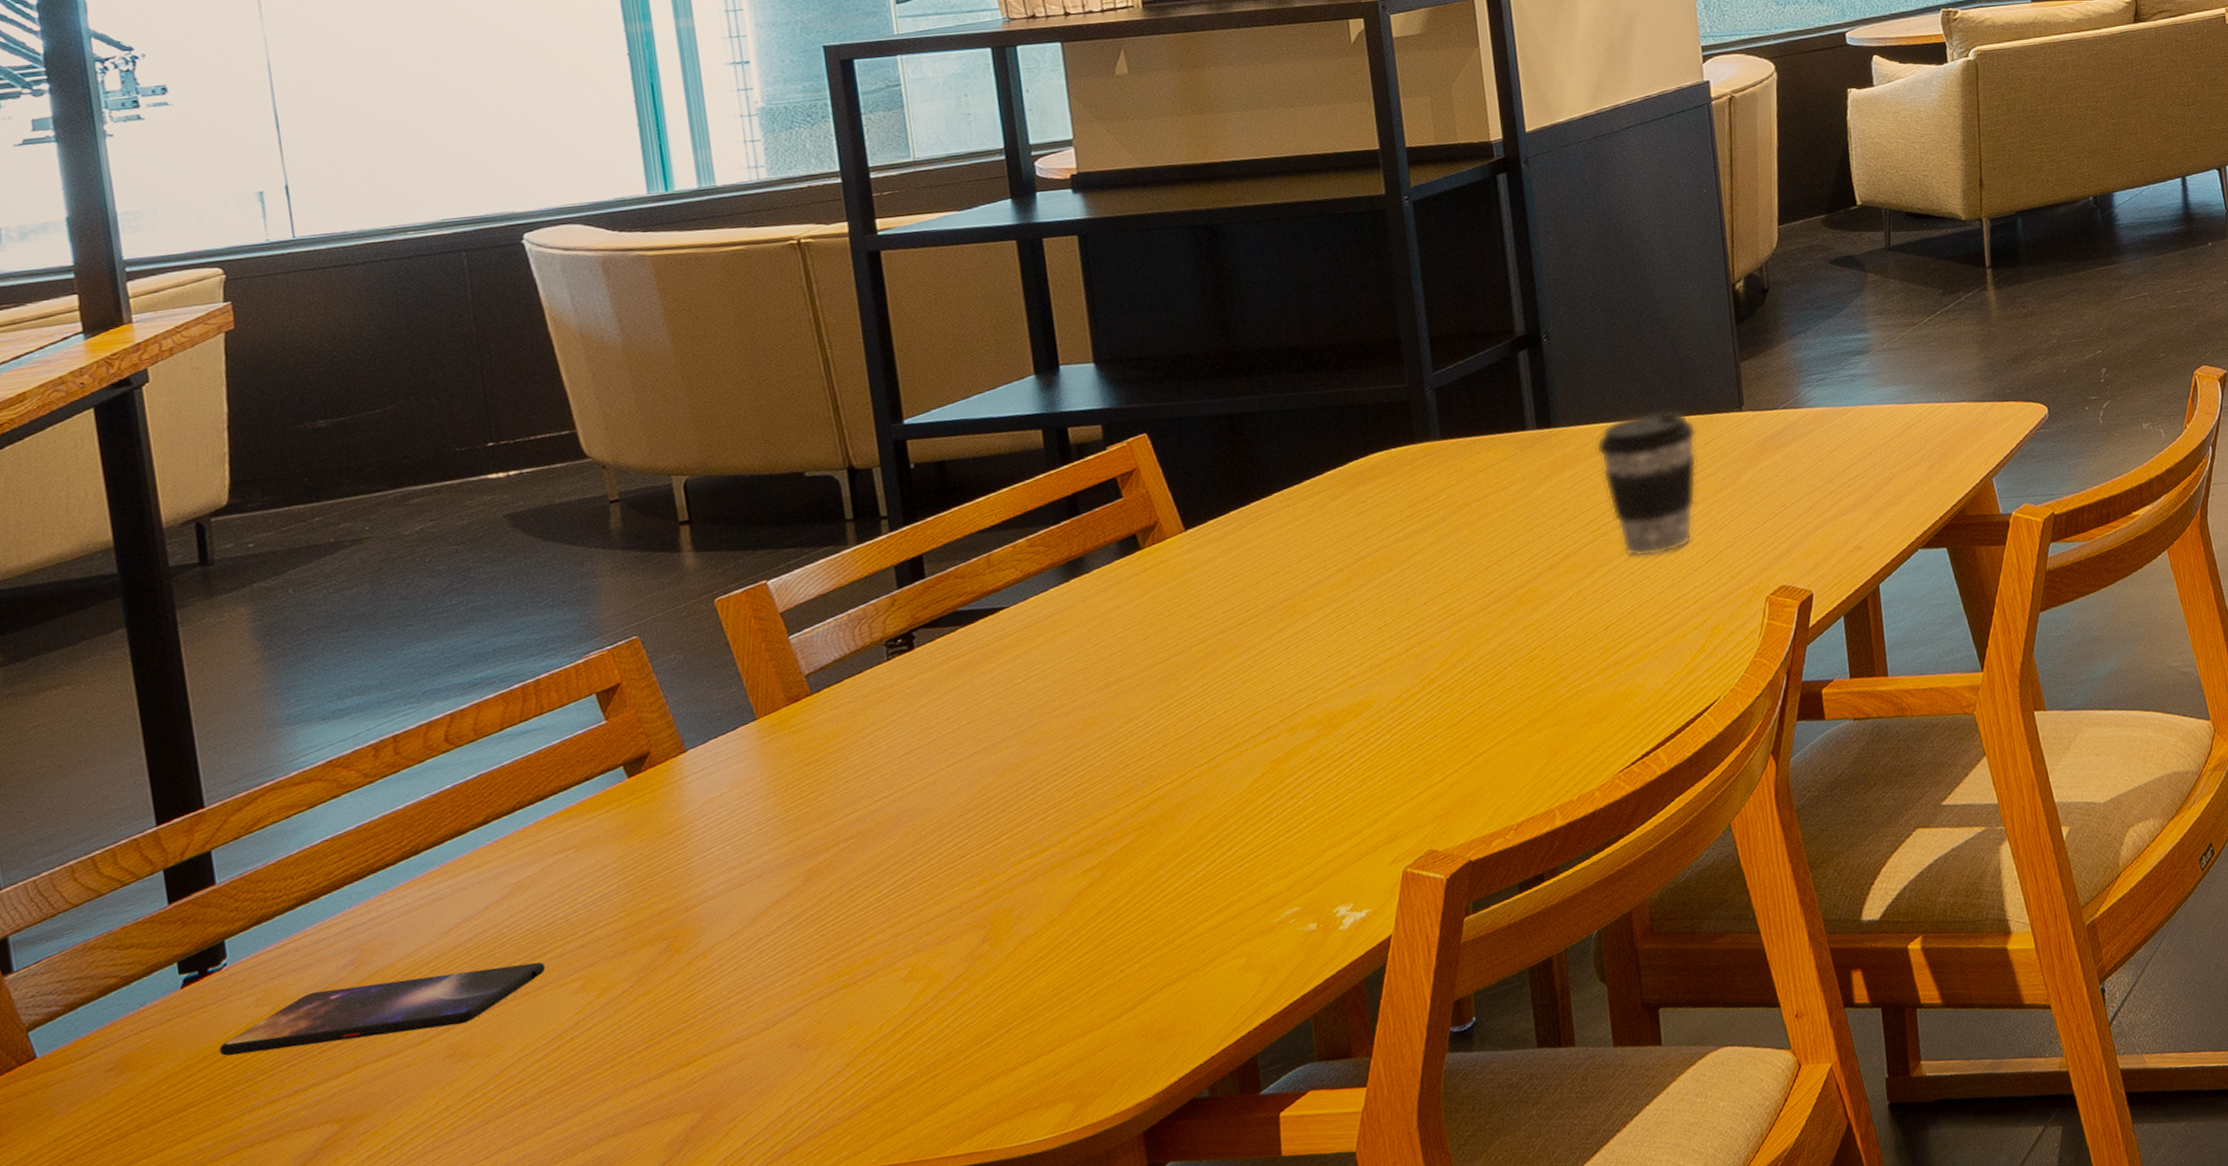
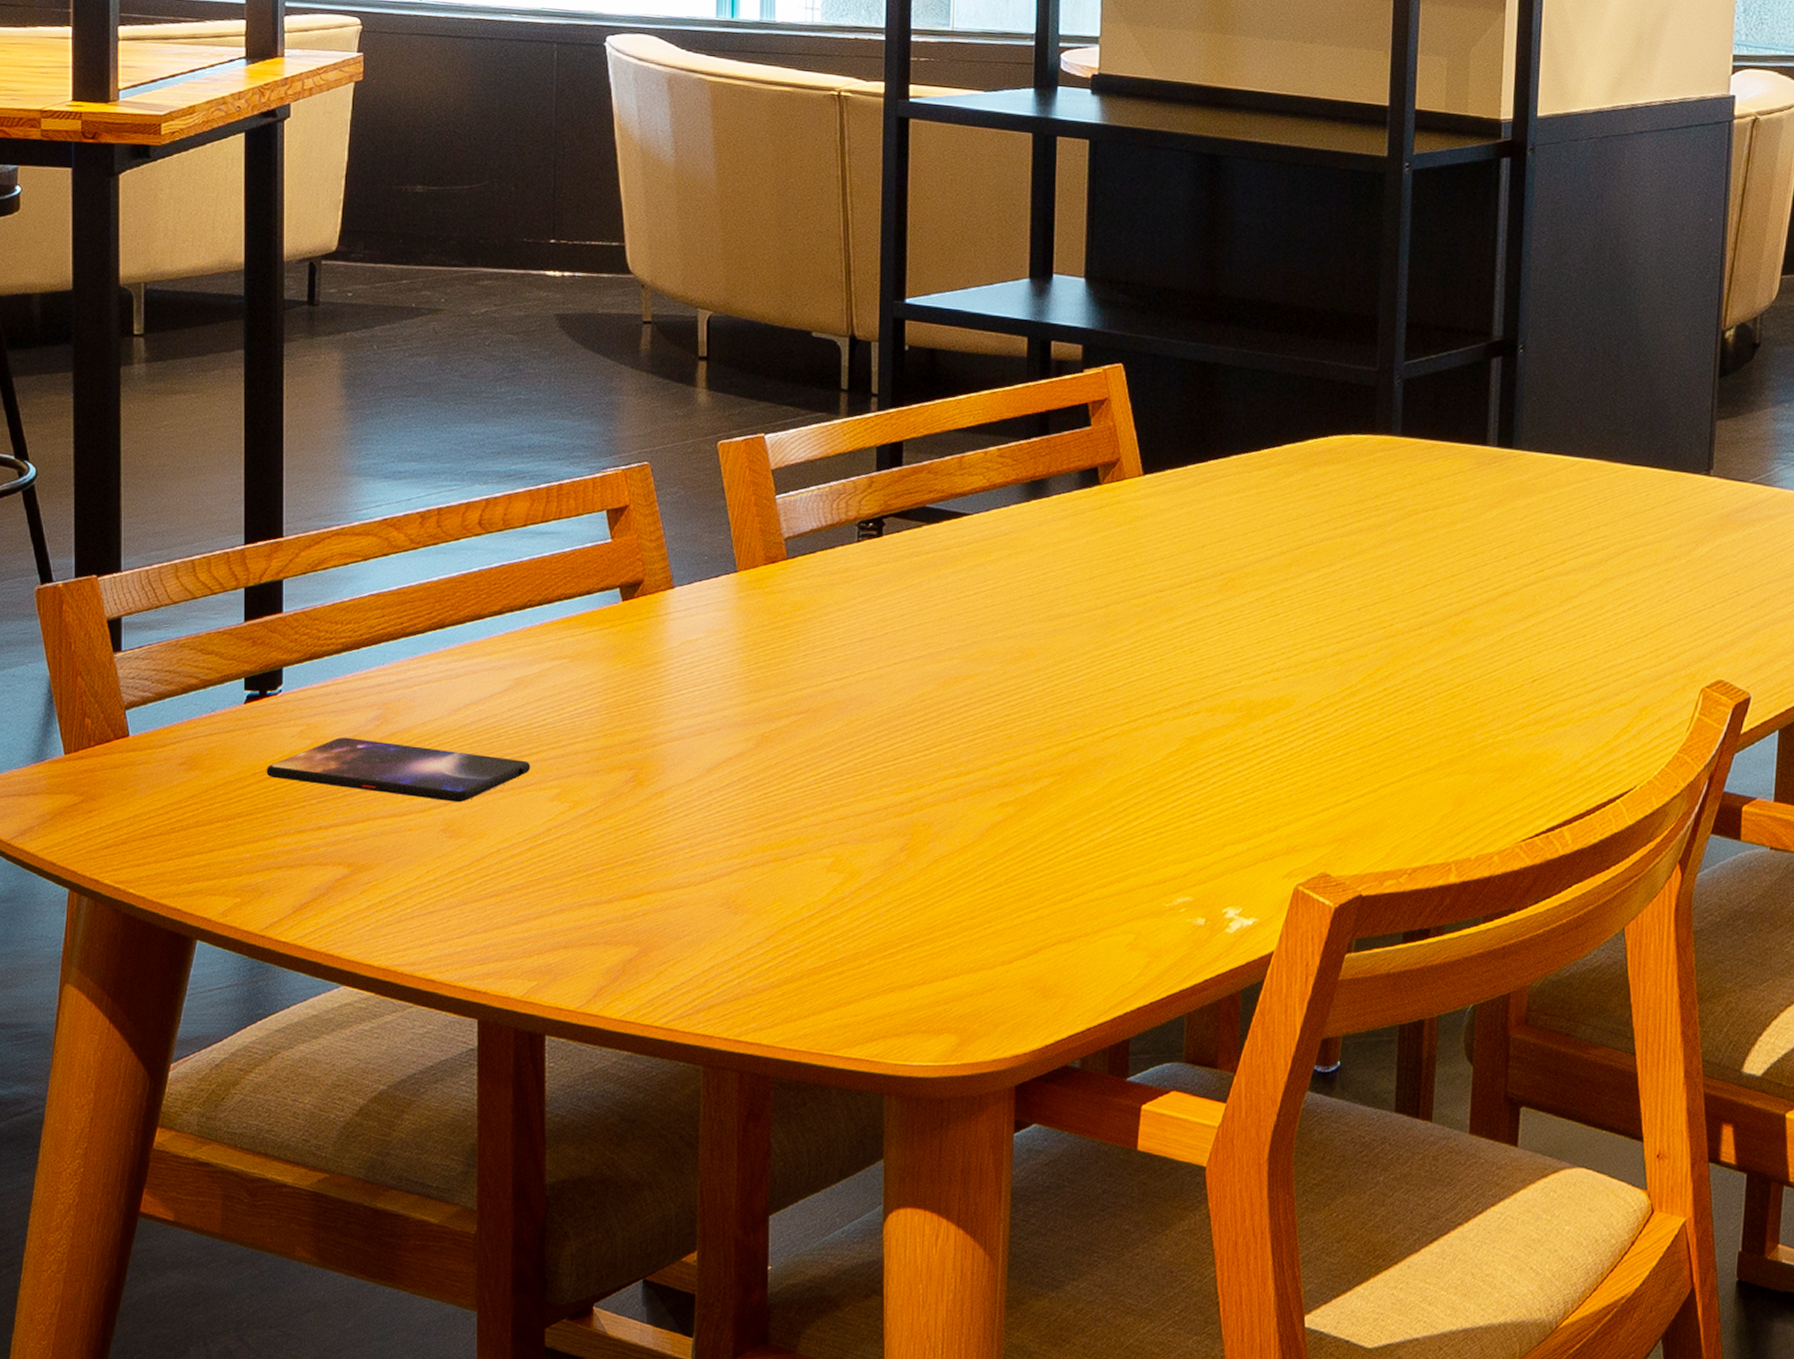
coffee cup: present [1595,410,1697,557] -> none [1553,454,1659,615]

